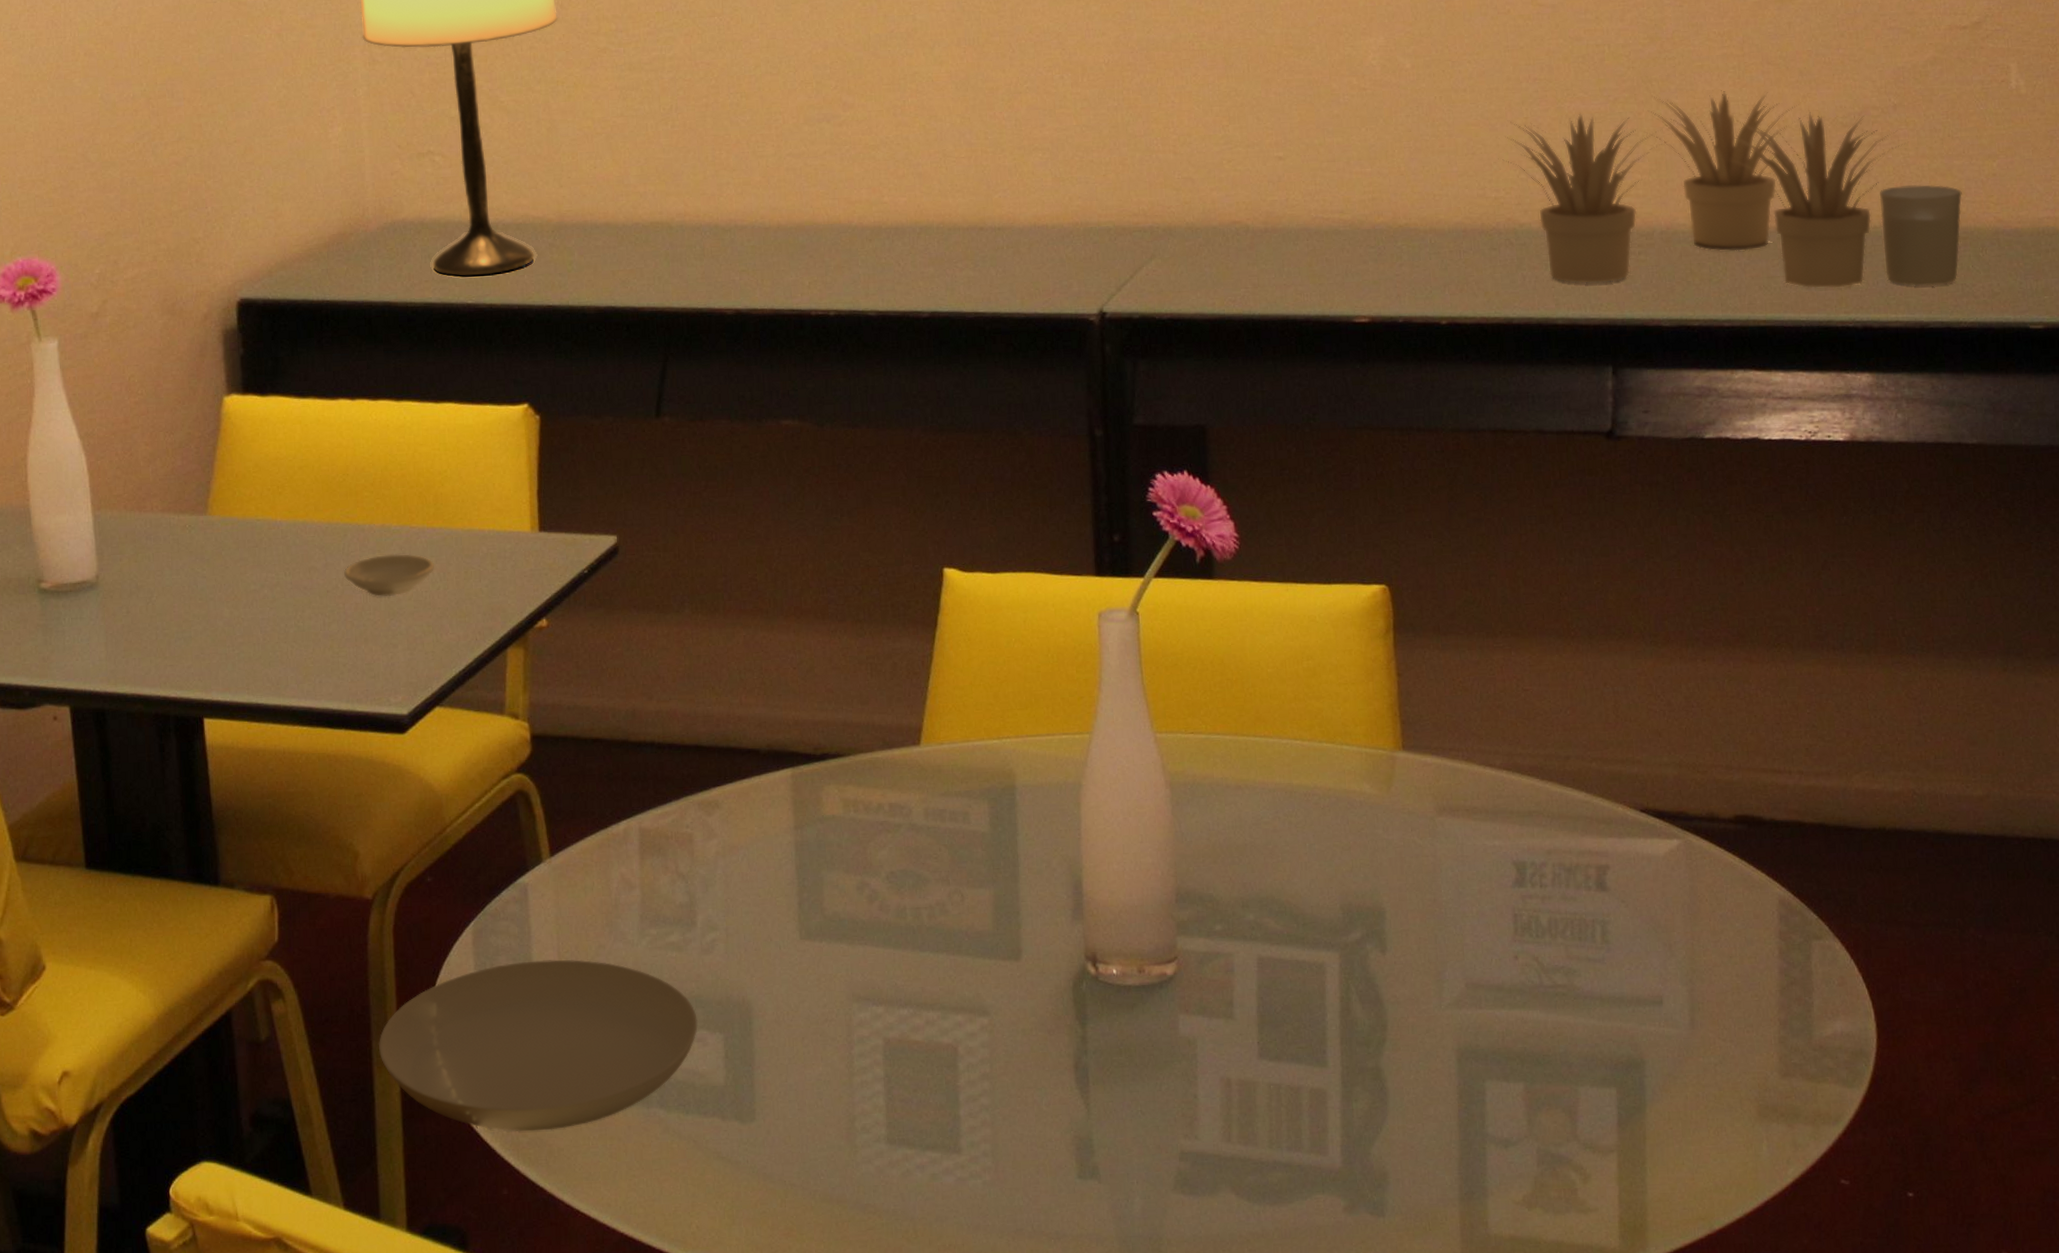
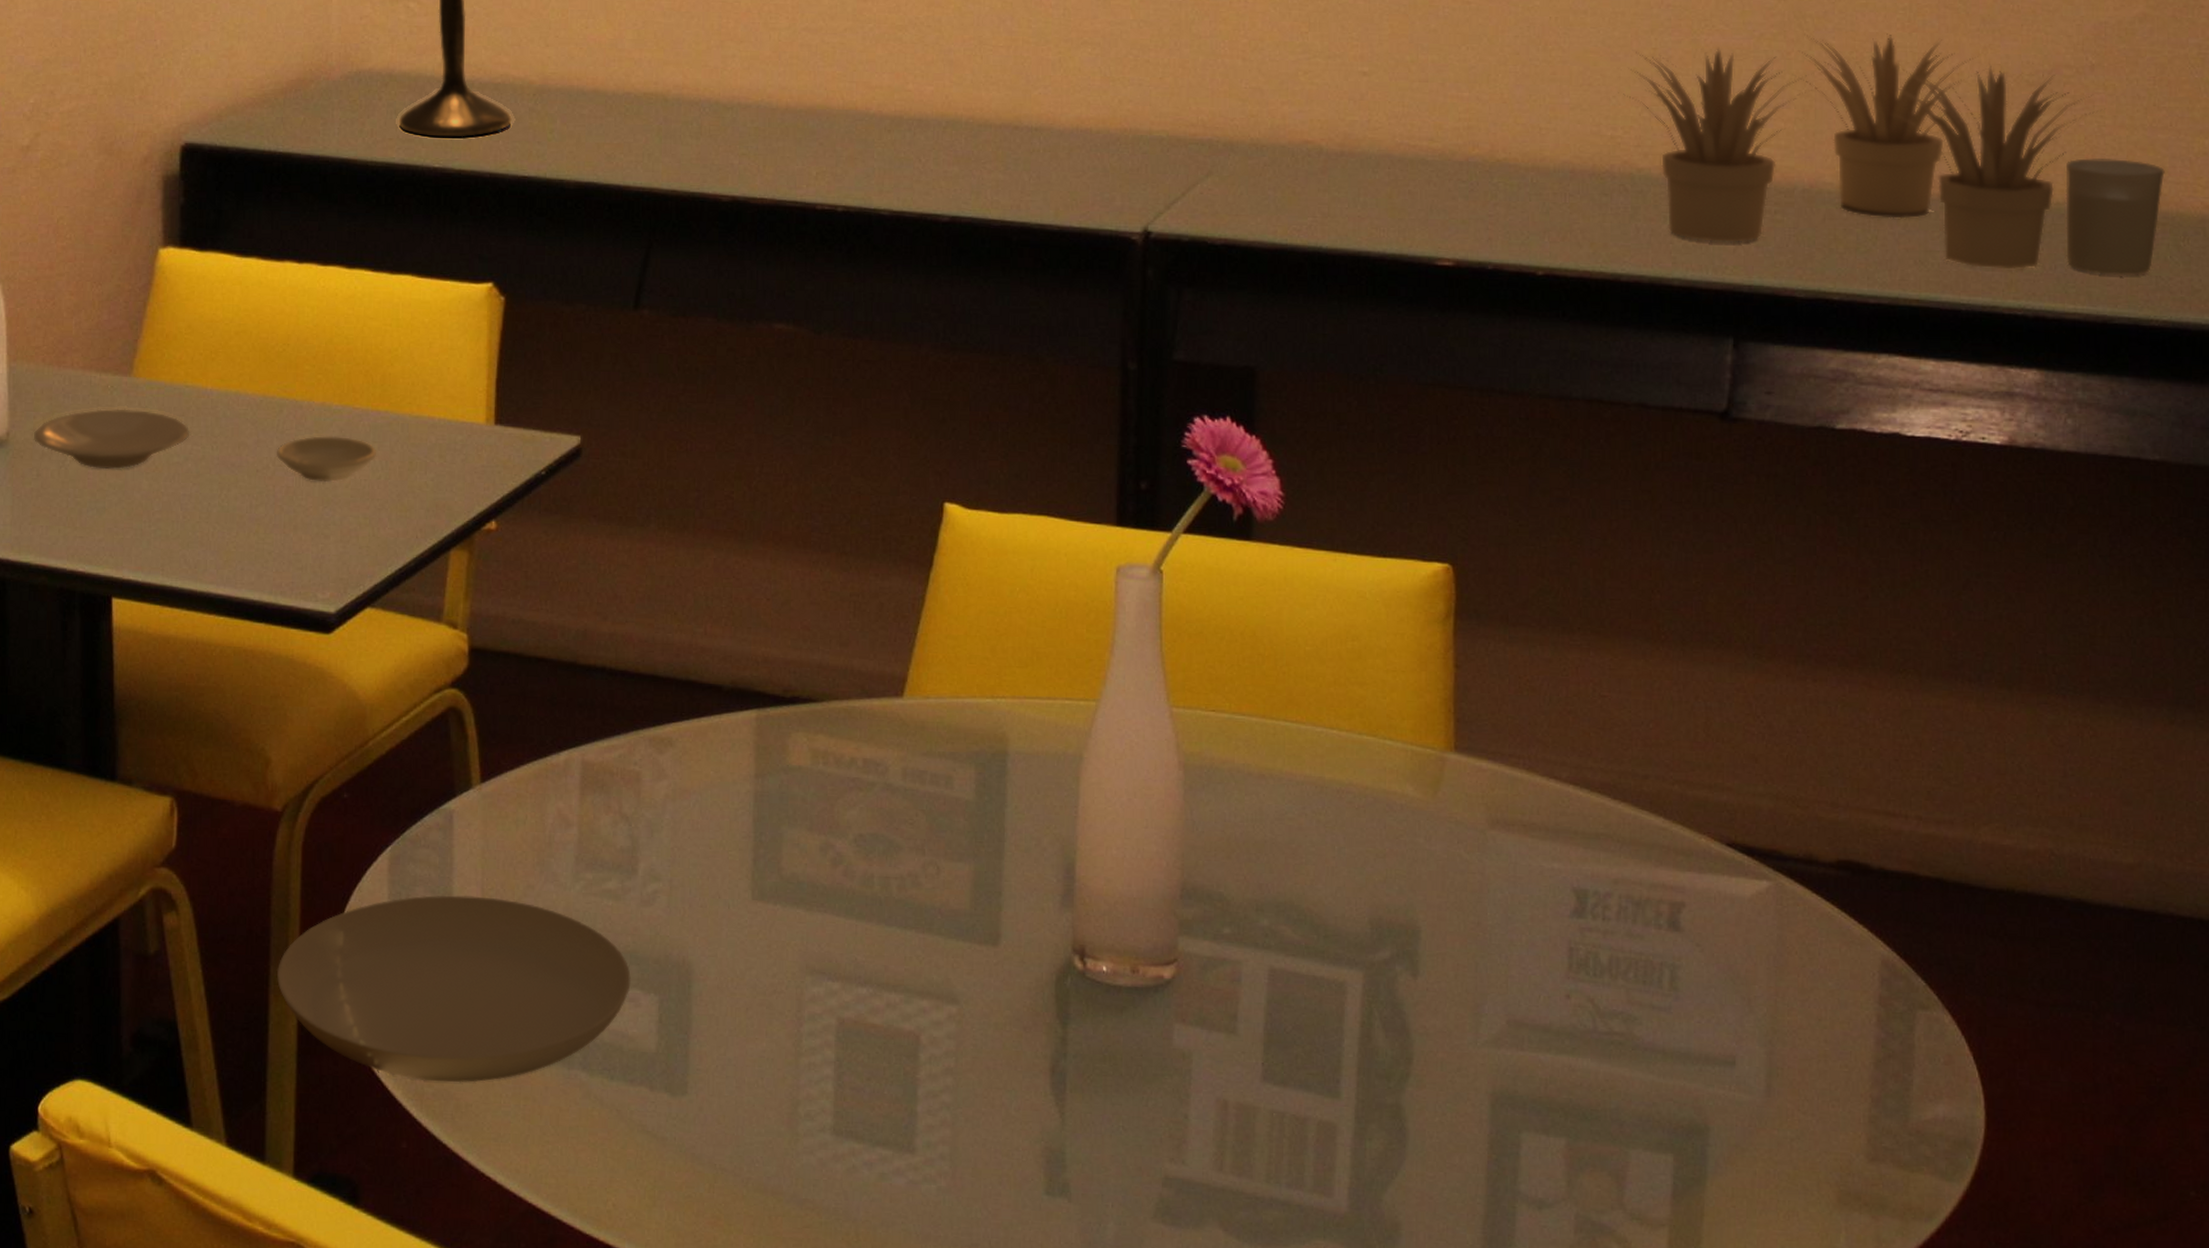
saucer: none [121,545,264,602] -> present [33,409,190,469]

